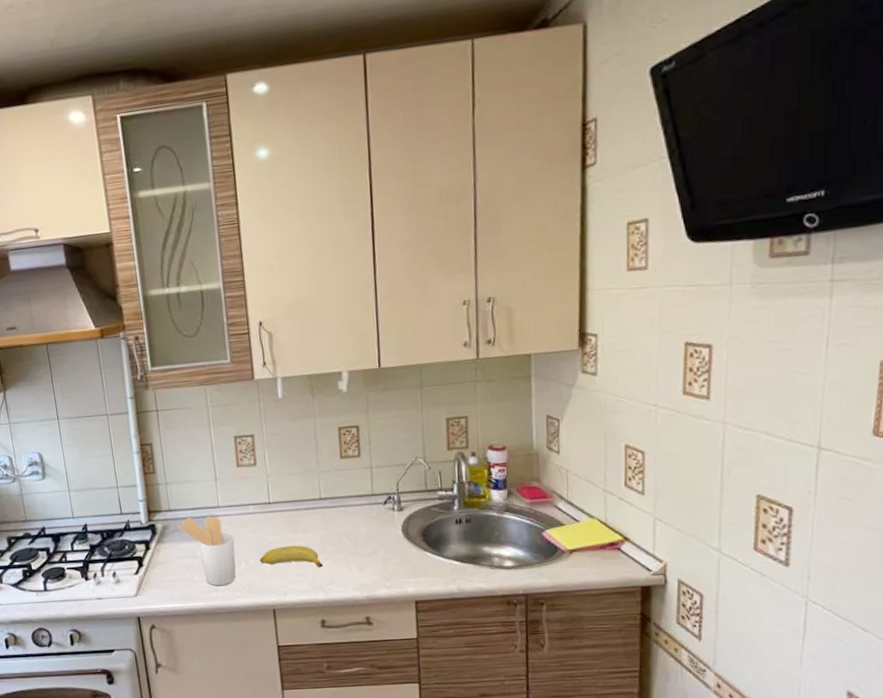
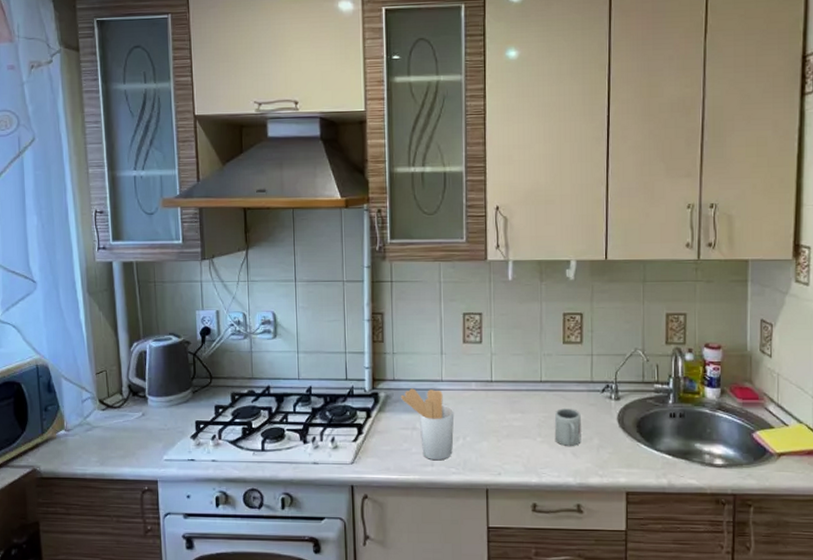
banana: present [260,545,324,568] -> none [477,426,539,451]
cup: none [337,523,366,561] -> present [554,408,581,446]

